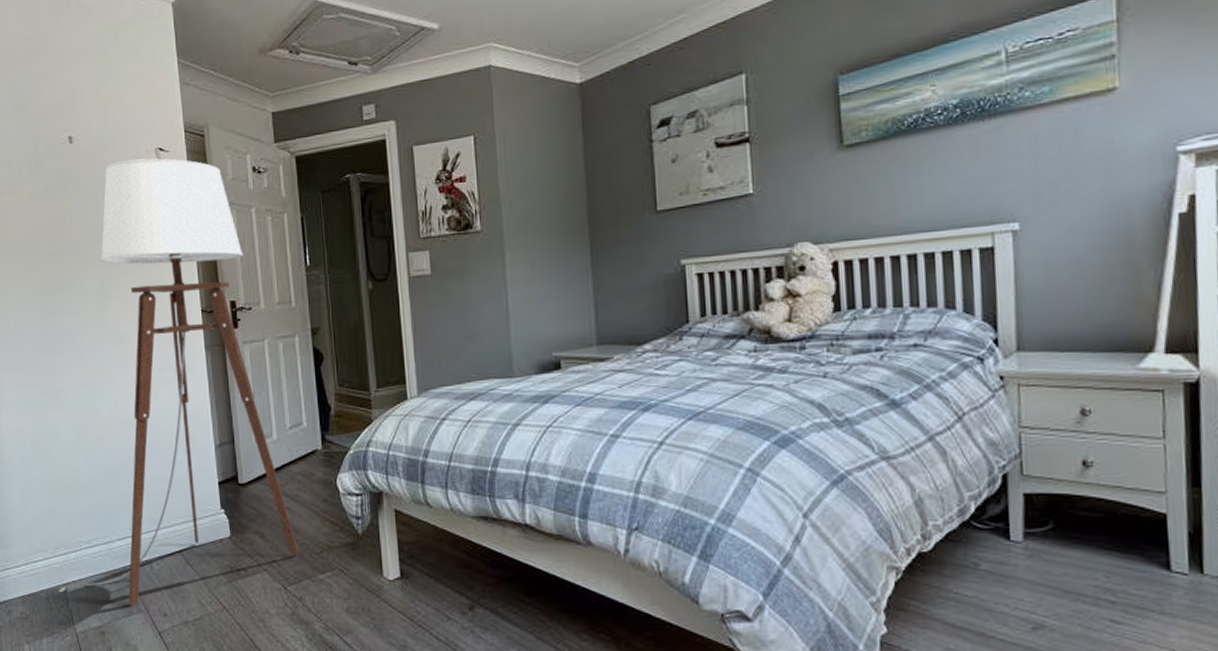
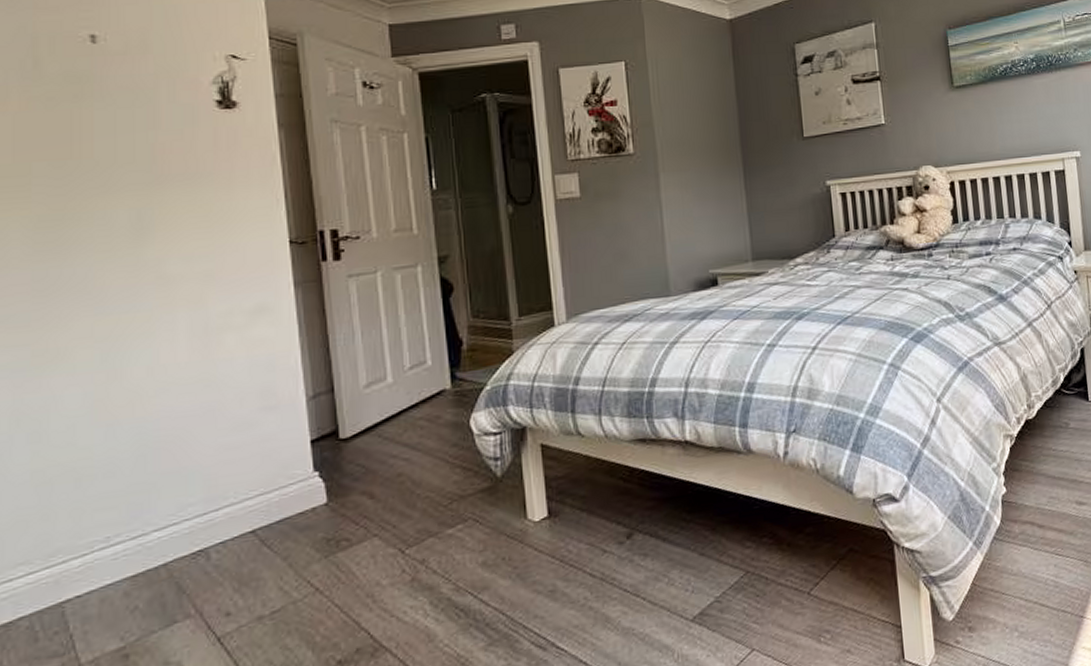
floor lamp: present [59,158,299,607] -> none [52,66,421,616]

